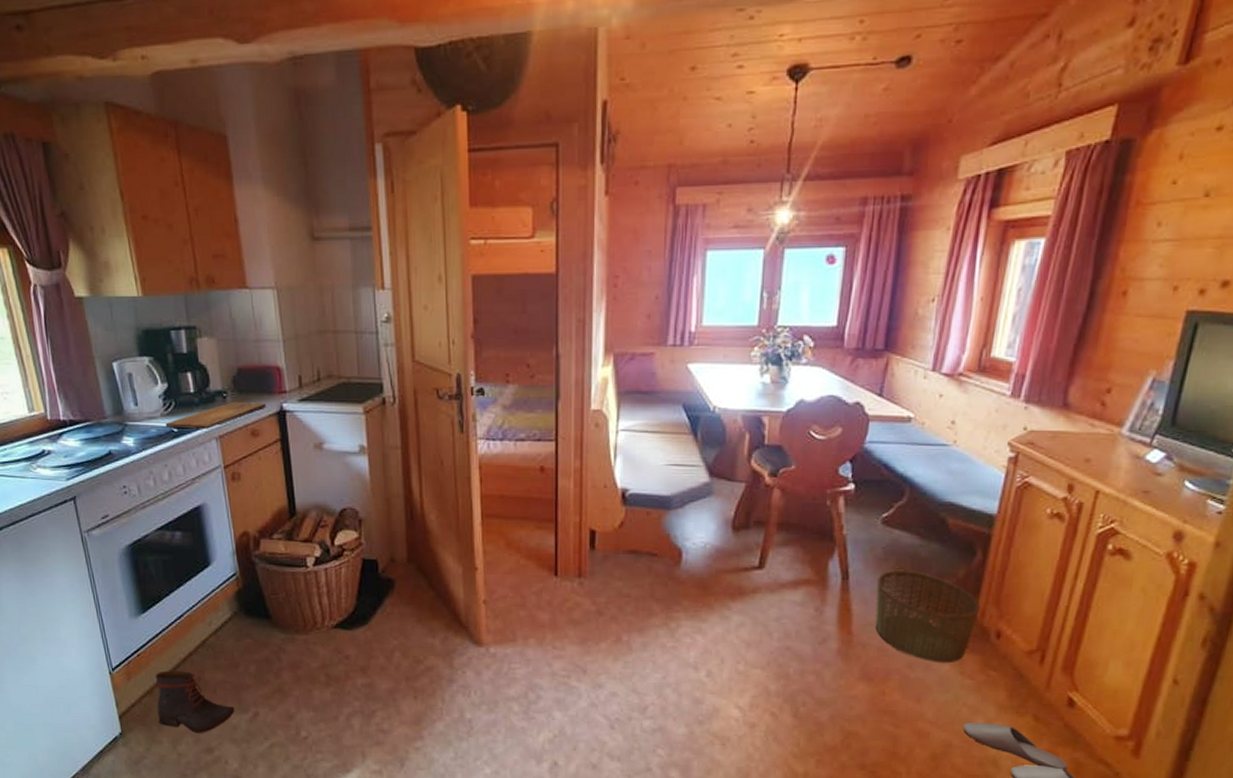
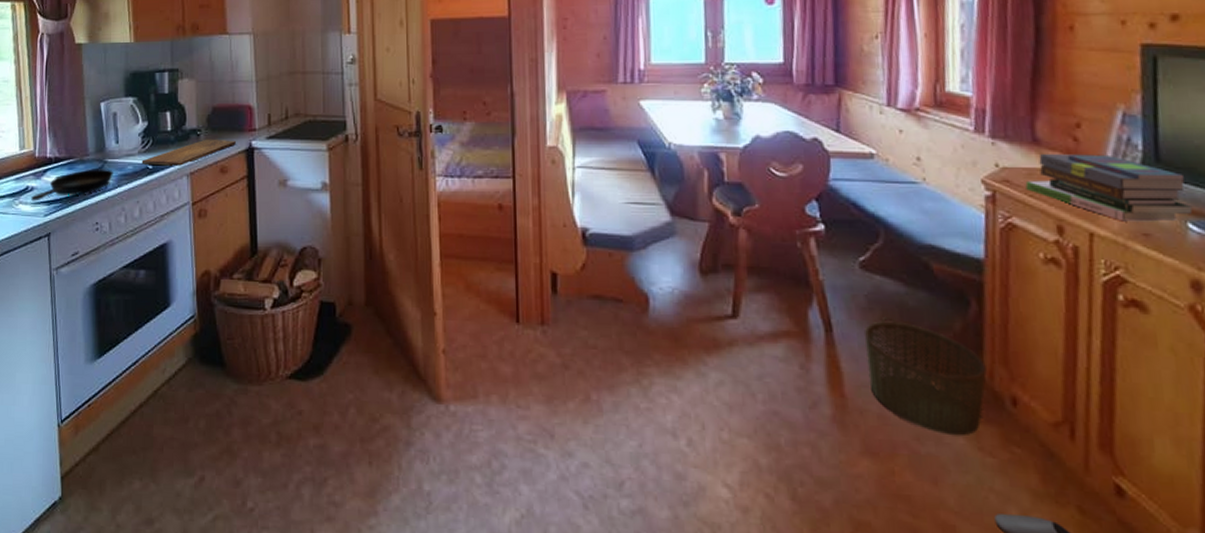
frying pan: none [48,432,137,465] -> present [30,169,114,202]
boot: present [155,671,235,733] -> none [100,424,180,500]
books: none [1047,417,1194,480] -> present [1025,153,1193,222]

